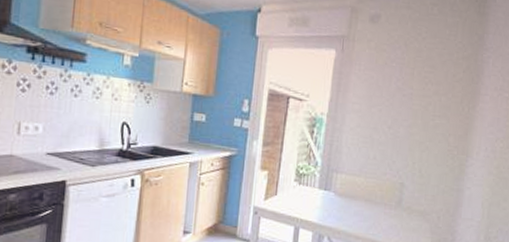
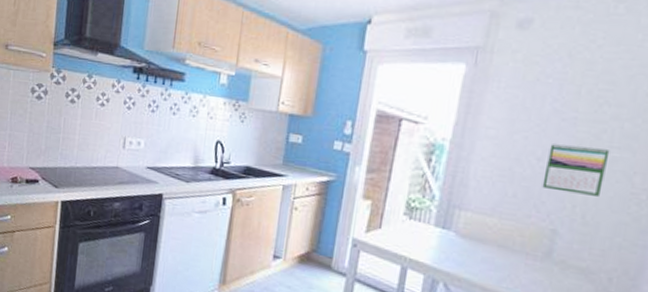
calendar: none [392,114,434,154] -> present [542,142,610,196]

